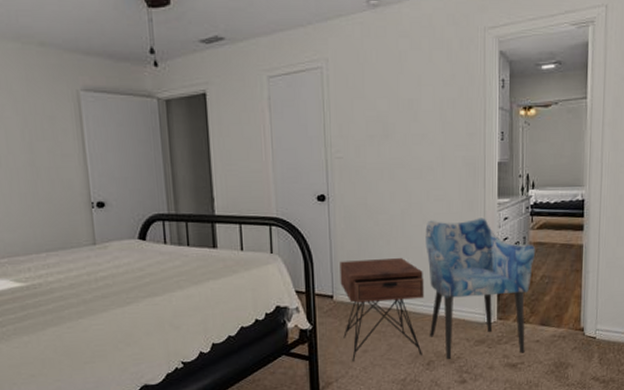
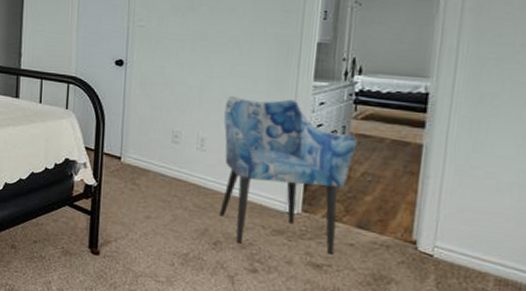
nightstand: present [340,258,424,361] -> none [127,125,219,234]

